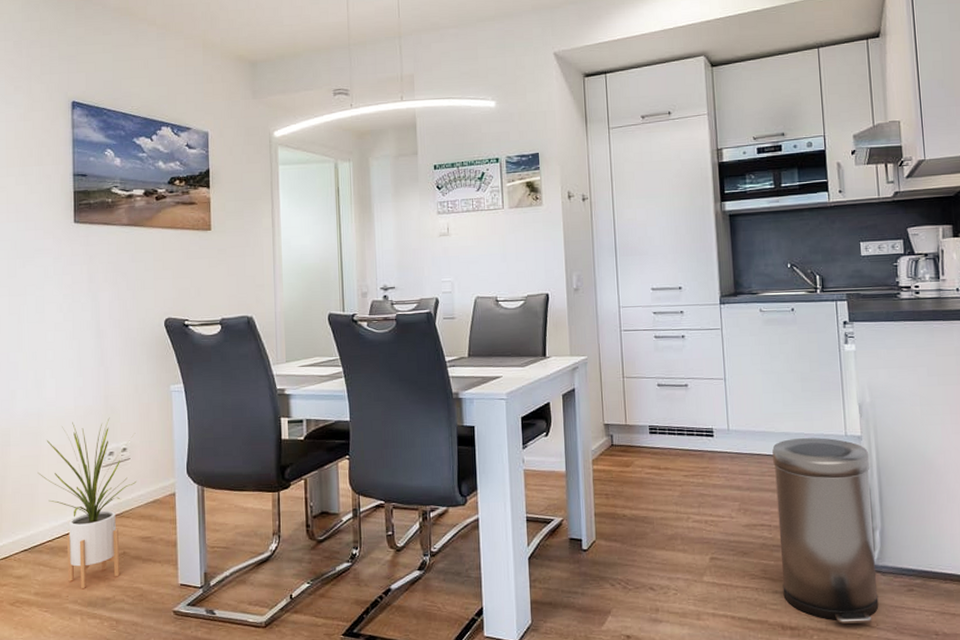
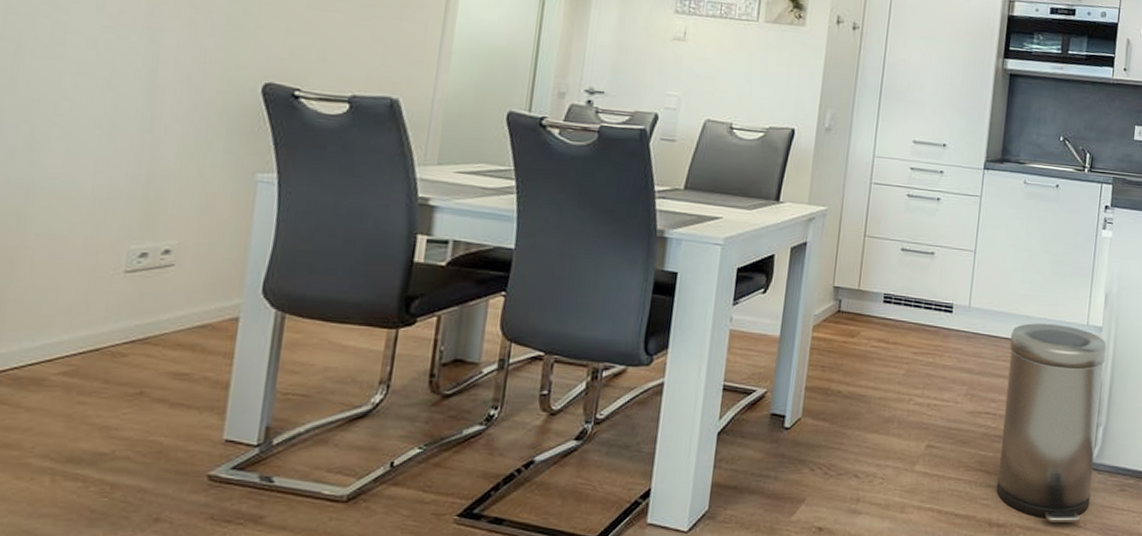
house plant: present [37,417,137,588] -> none [11,204,189,438]

